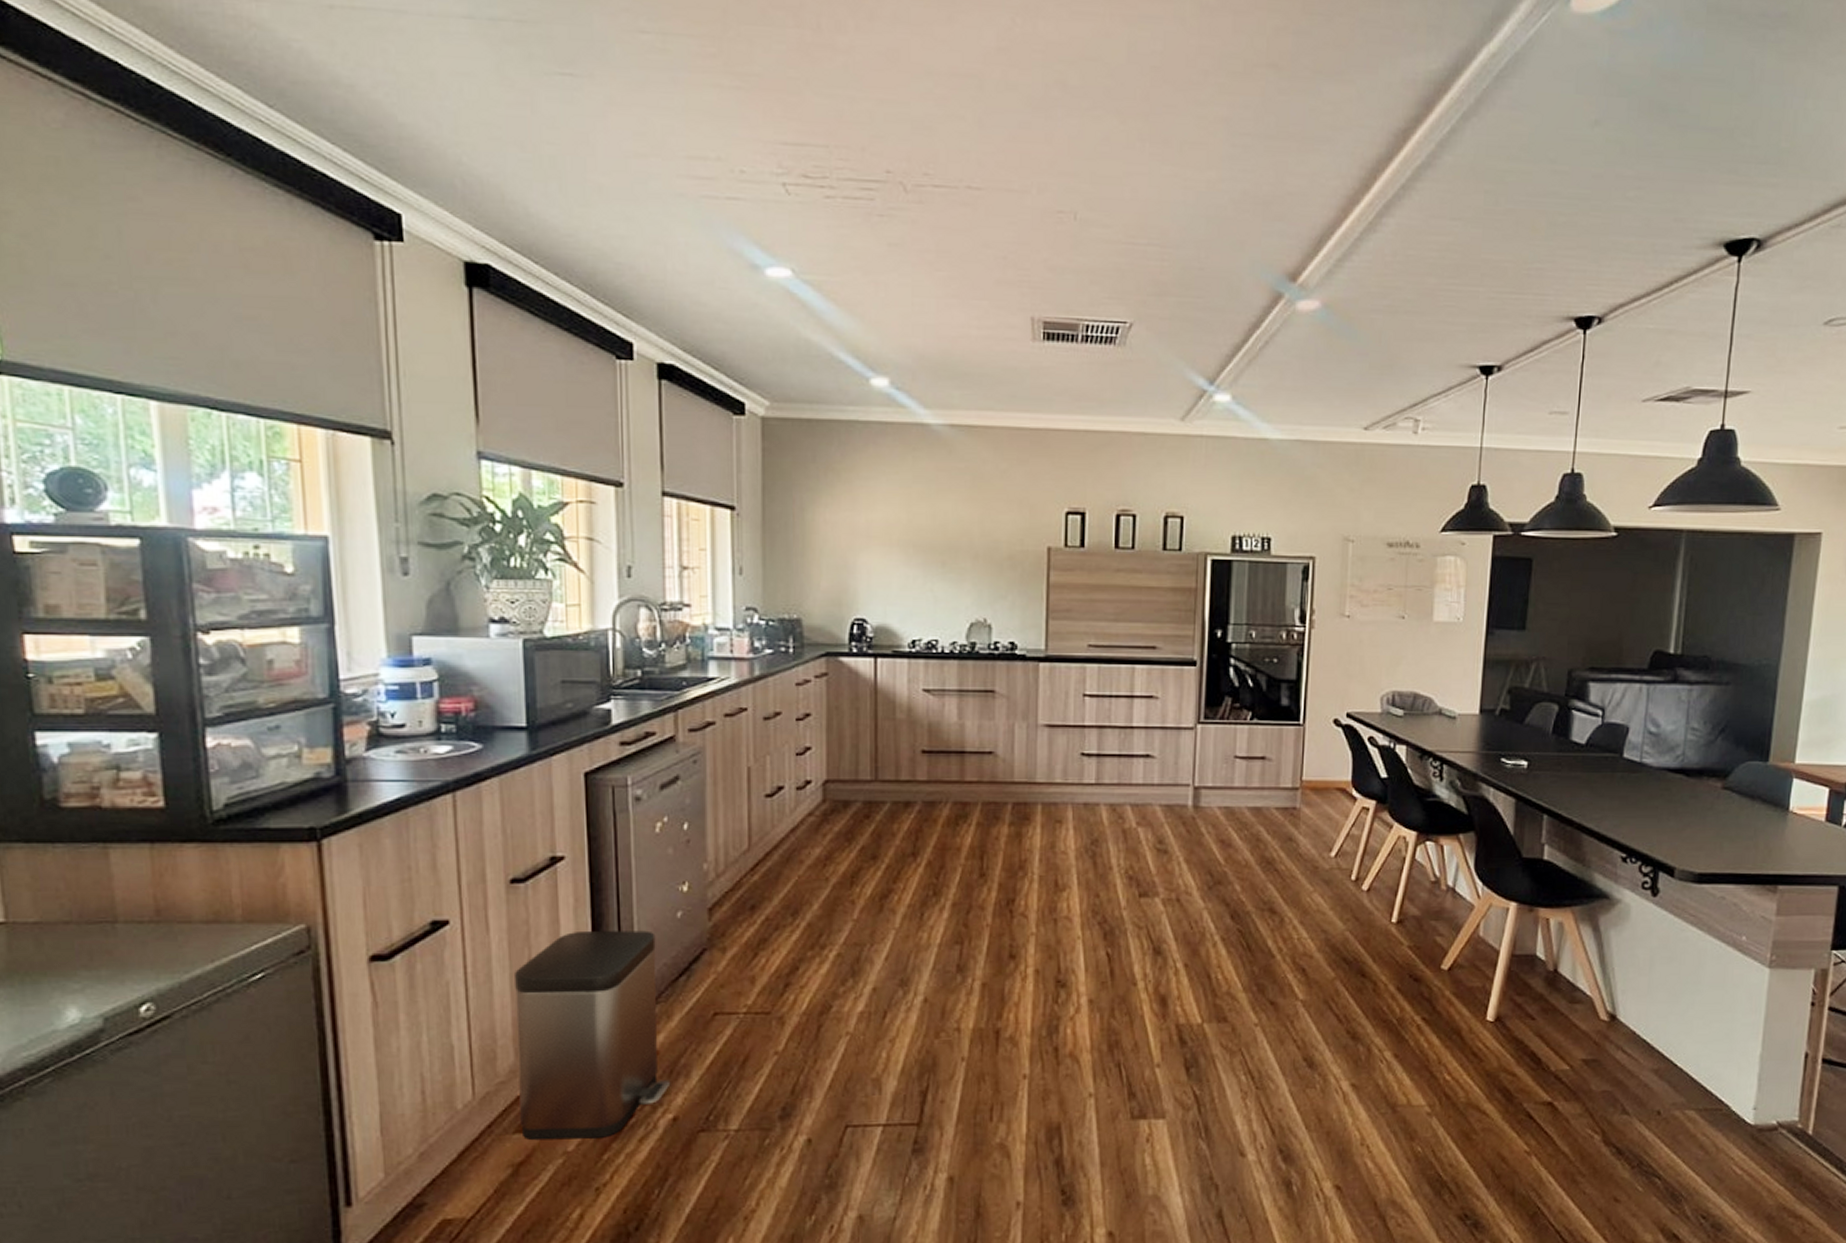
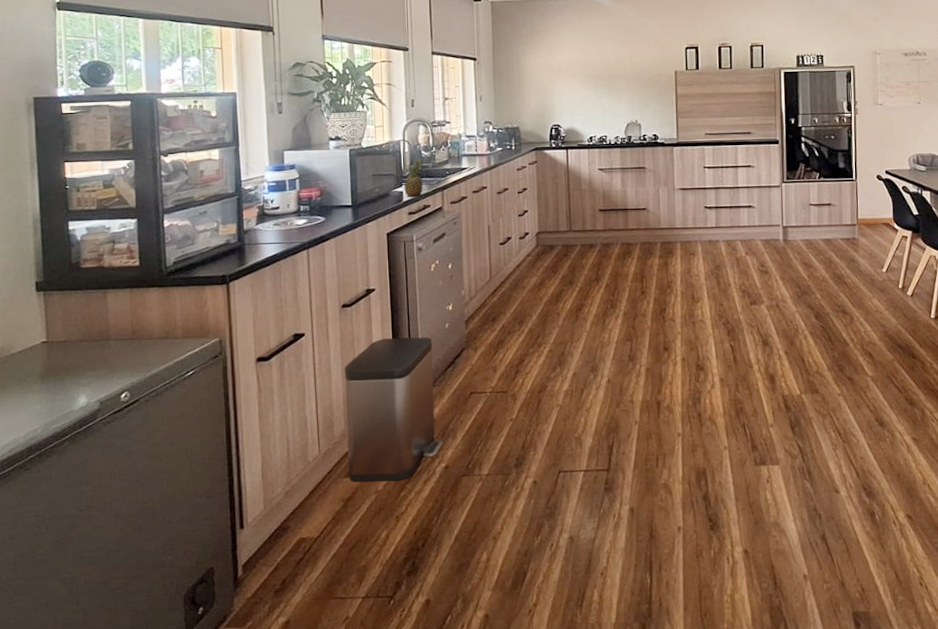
fruit: none [613,659,647,719] -> present [404,158,424,197]

